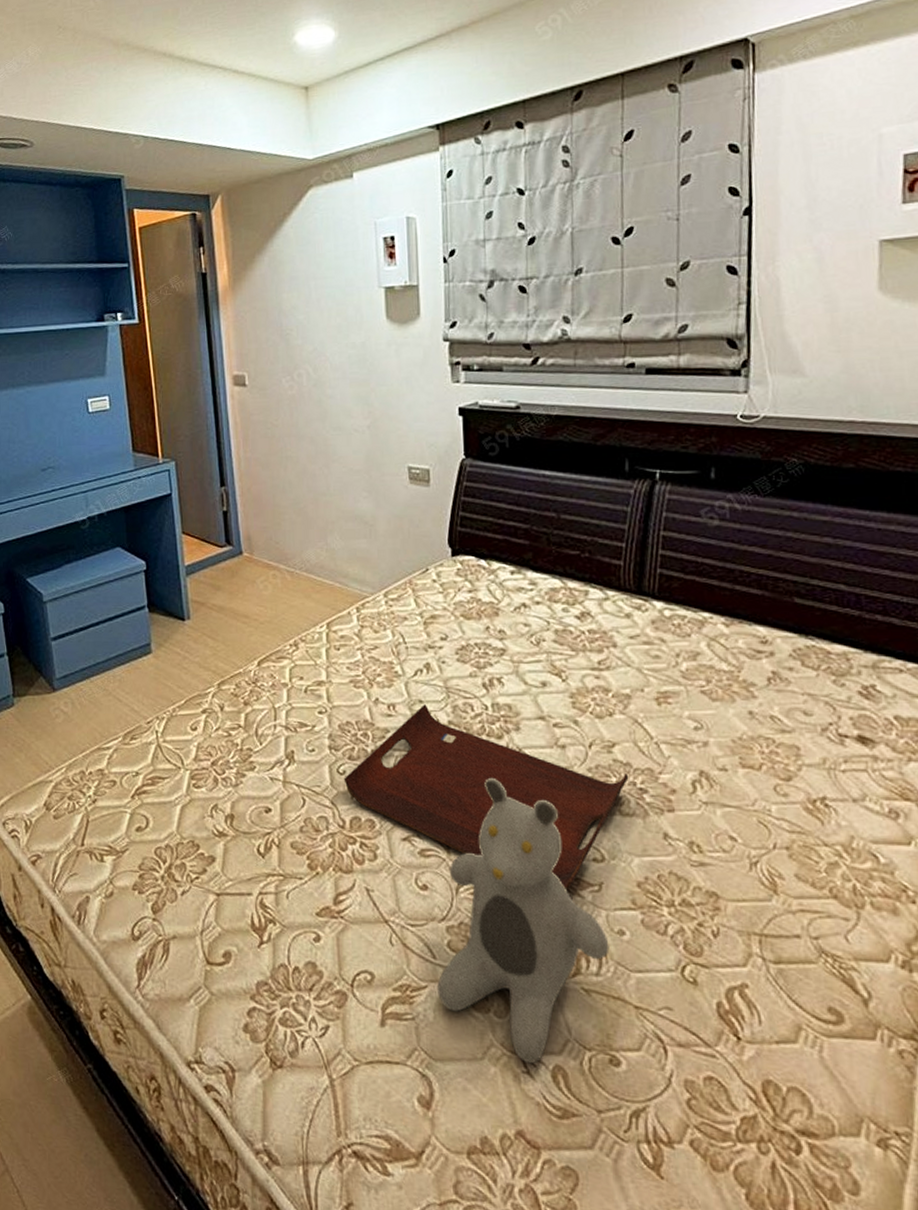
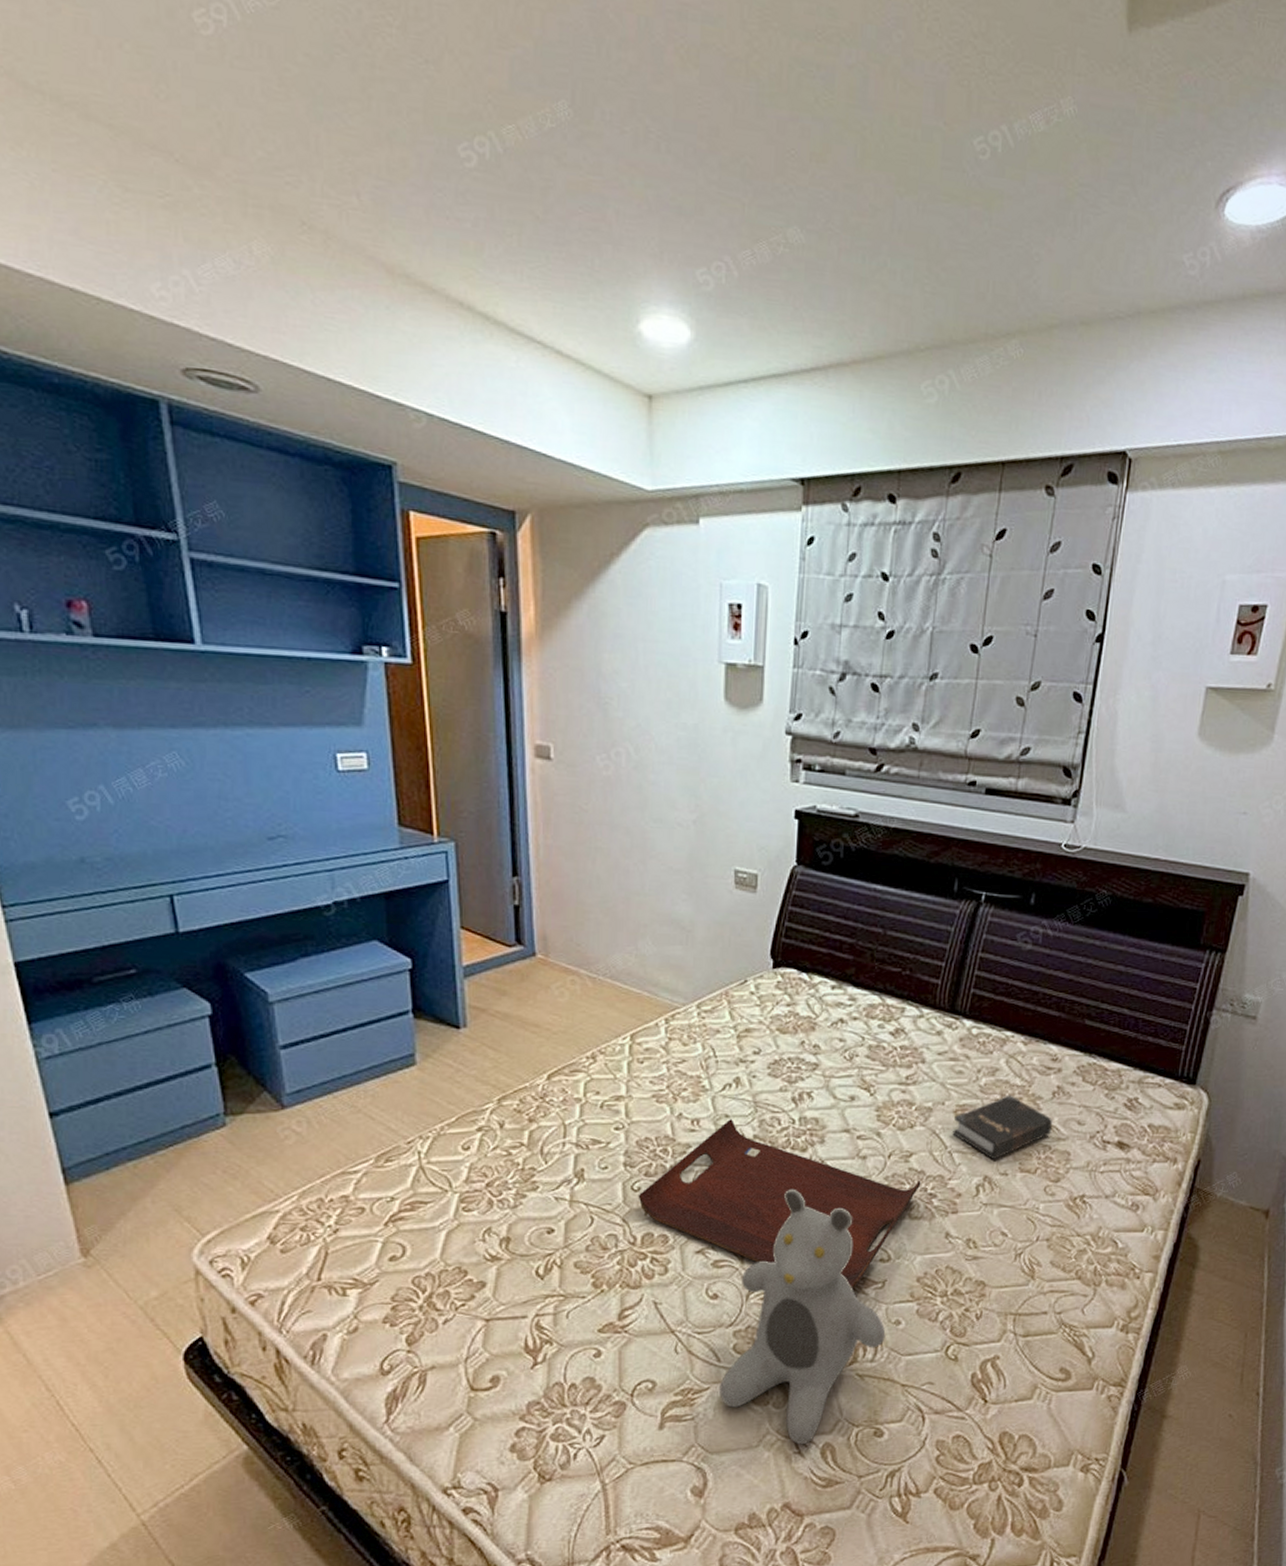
hardback book: none [657,681,773,754] -> present [952,1095,1053,1160]

